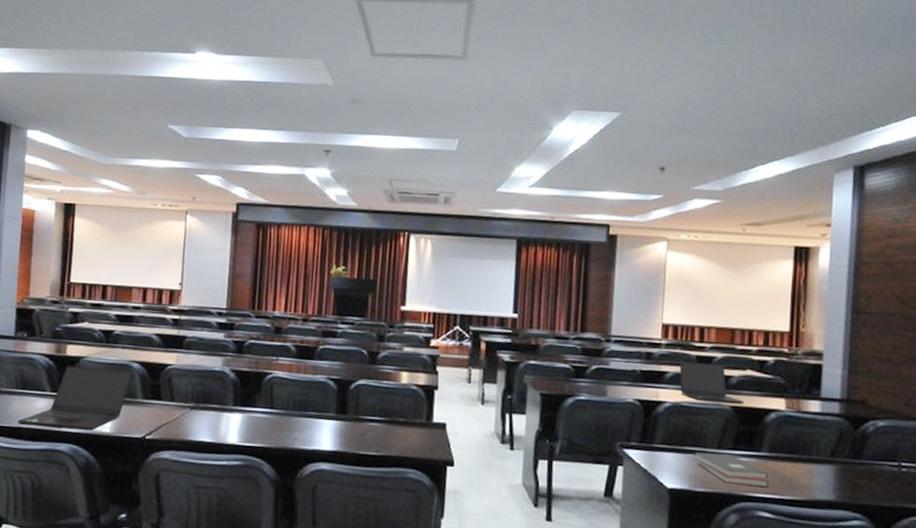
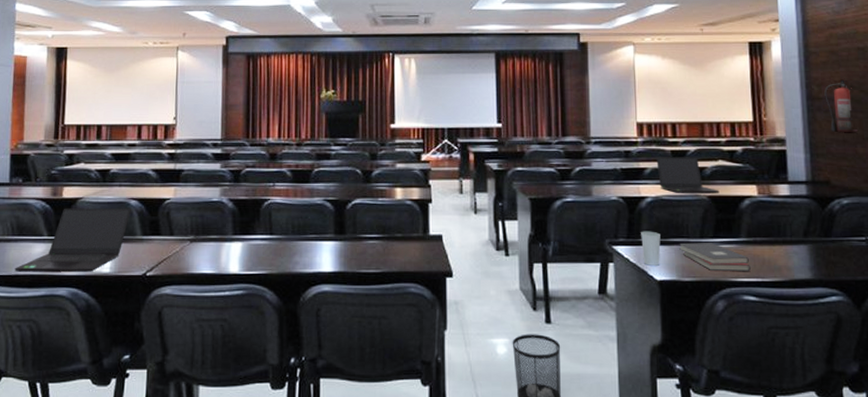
cup: none [654,436,676,474] -> present [641,231,661,267]
fire extinguisher: none [872,293,904,353] -> present [824,78,858,133]

